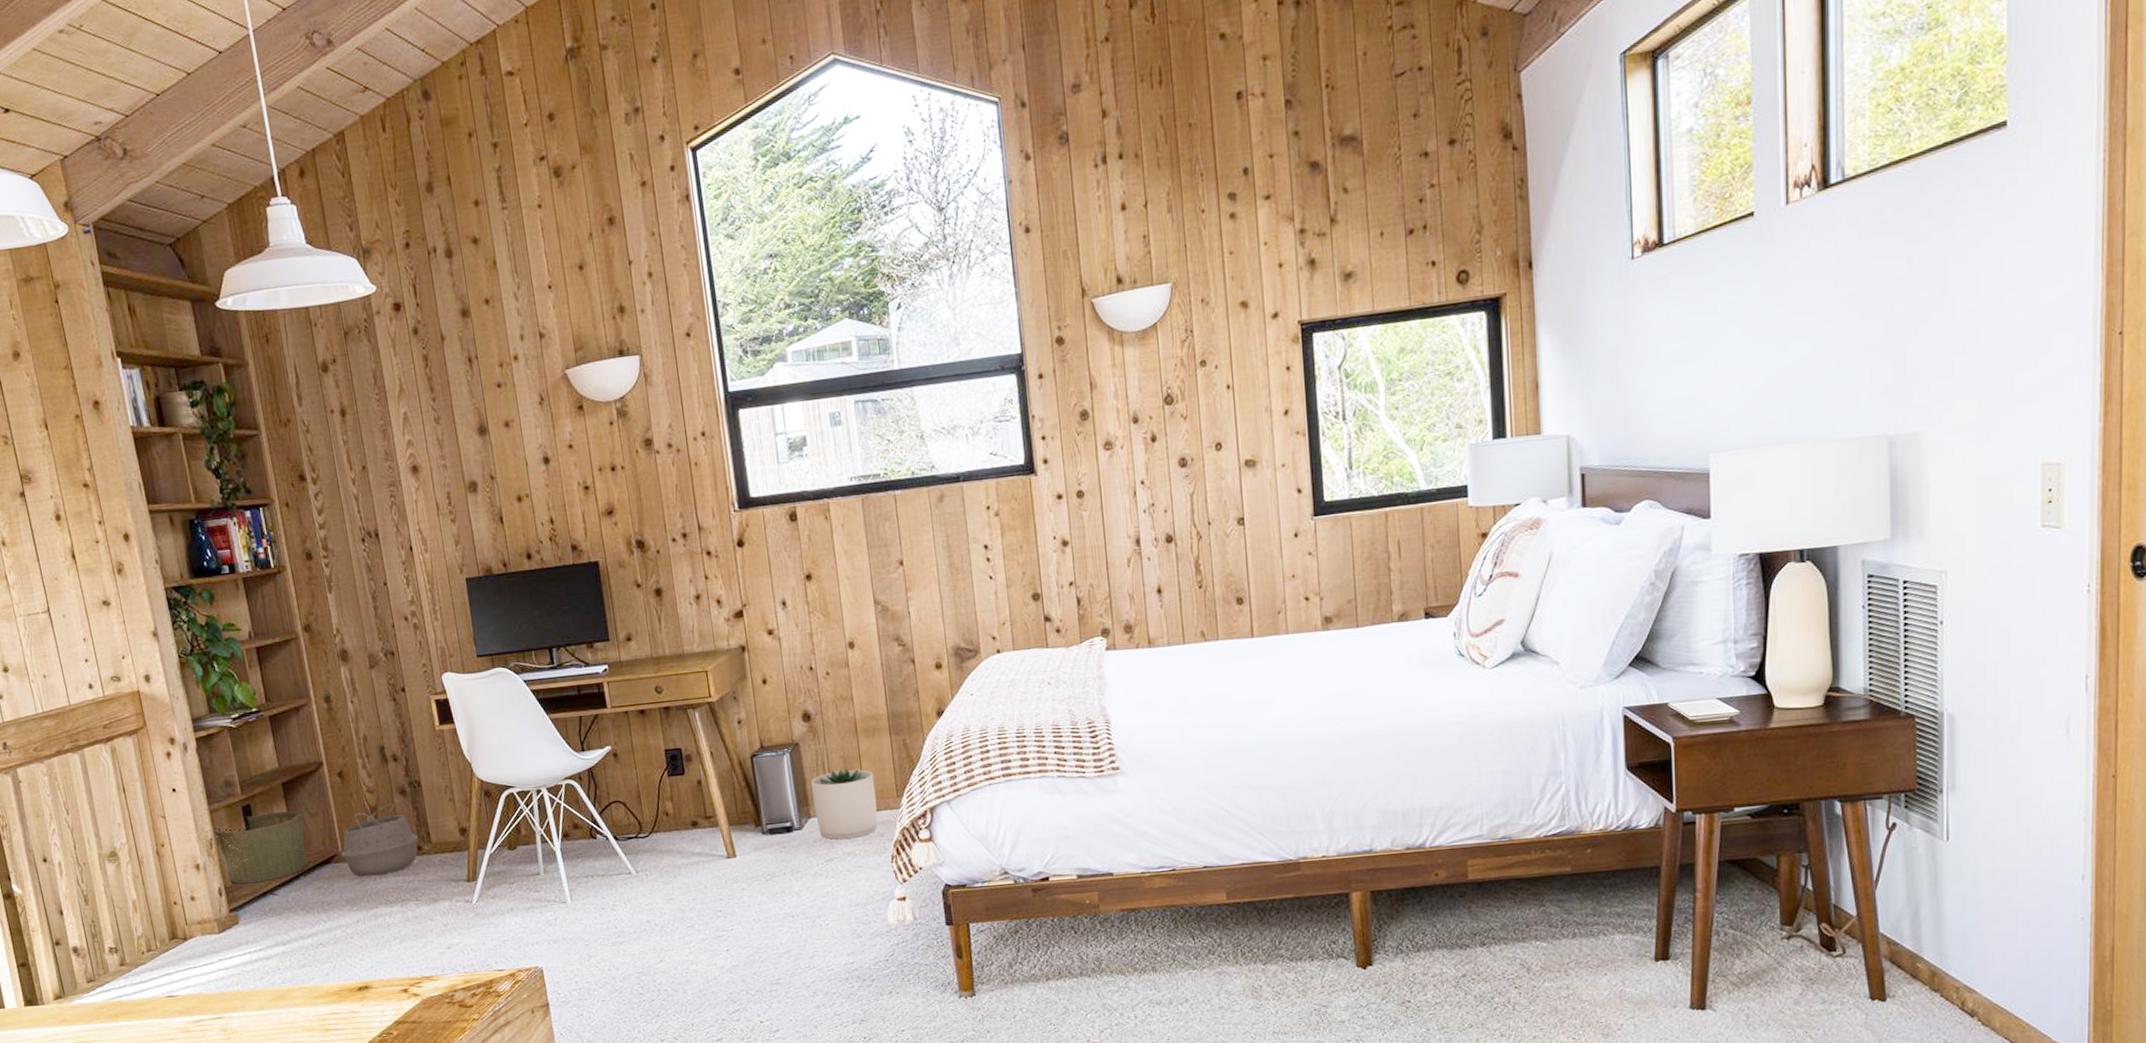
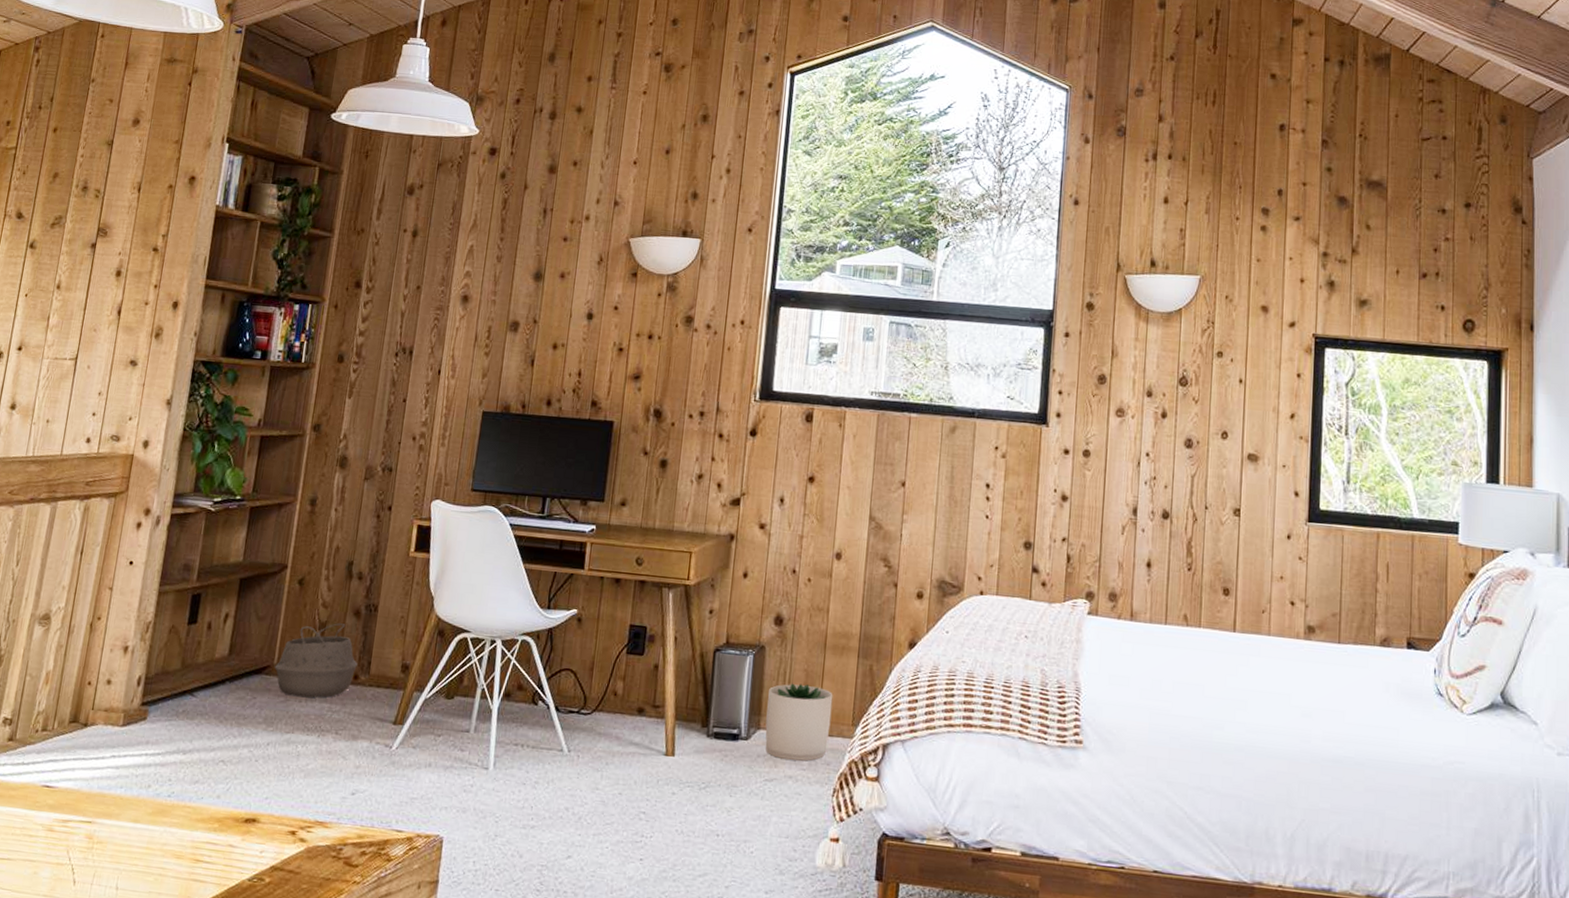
basket: present [215,811,307,884] -> none [152,606,250,680]

